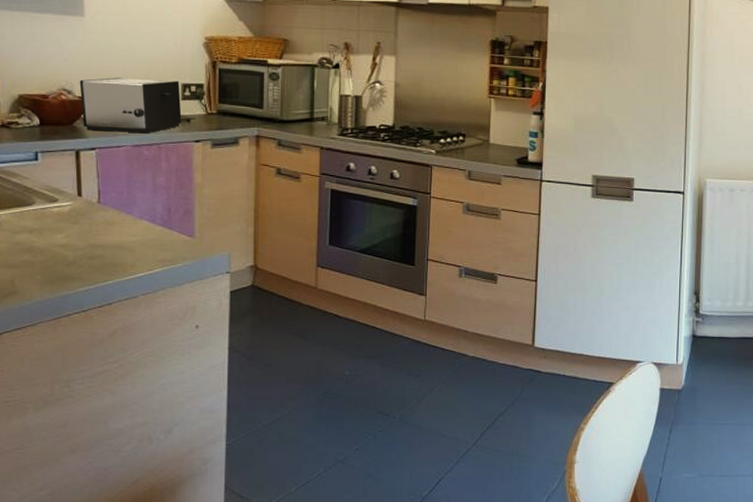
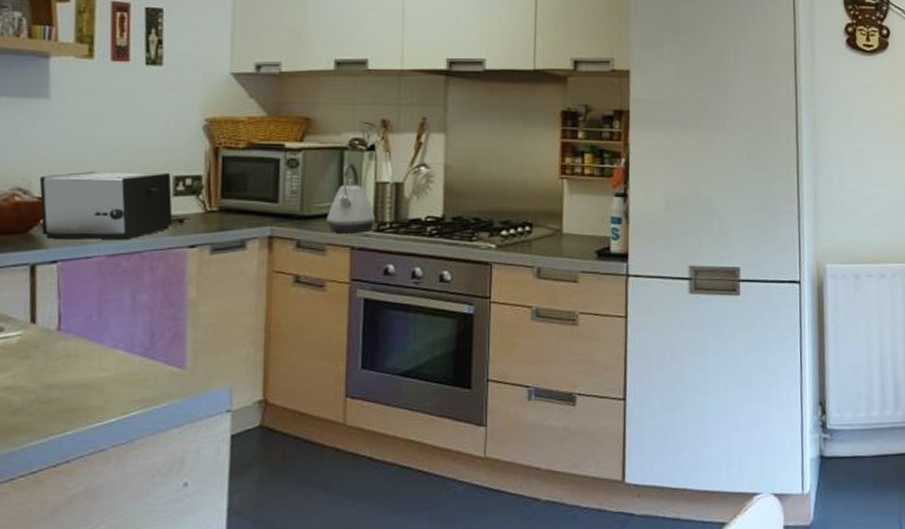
kettle: none [301,77,340,136] -> present [326,162,376,234]

